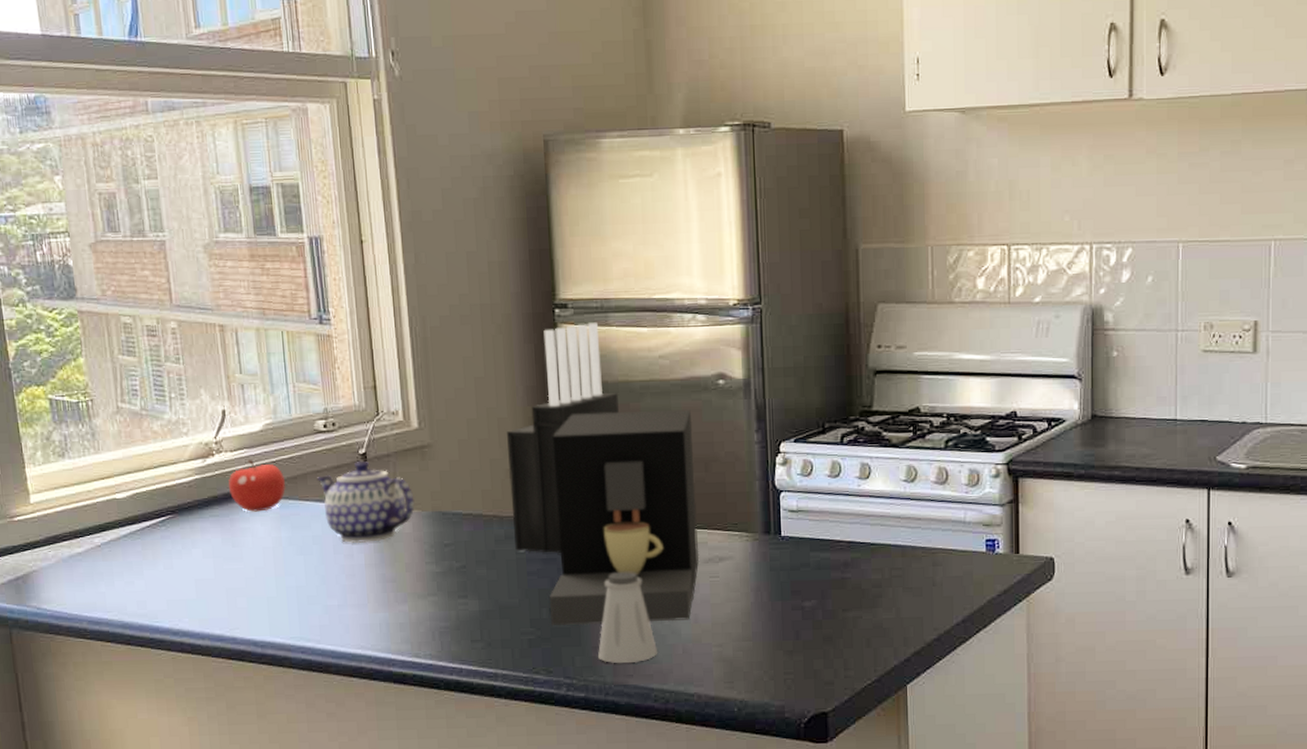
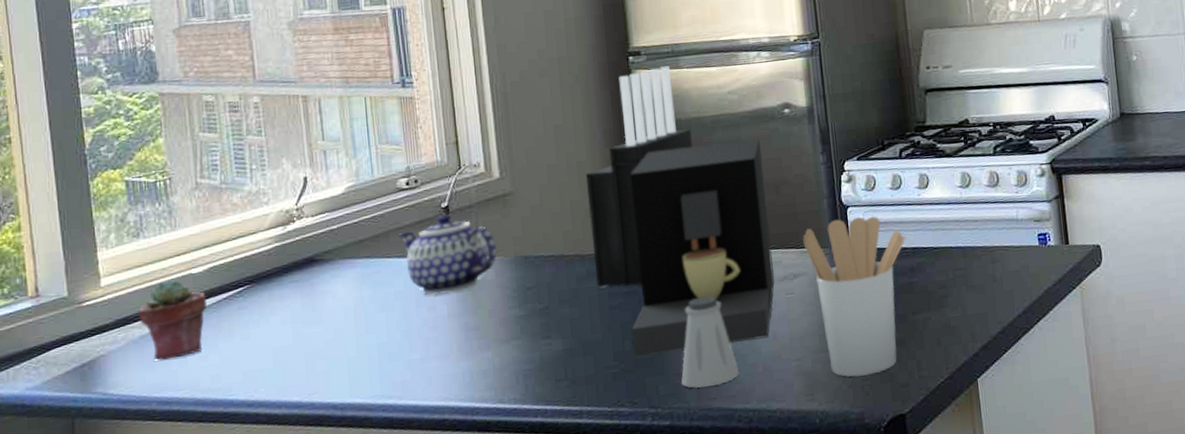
potted succulent: none [66,502,131,581] -> present [138,279,207,360]
fruit: present [228,460,285,512] -> none [308,223,367,274]
utensil holder: none [731,503,841,669] -> present [803,216,906,377]

